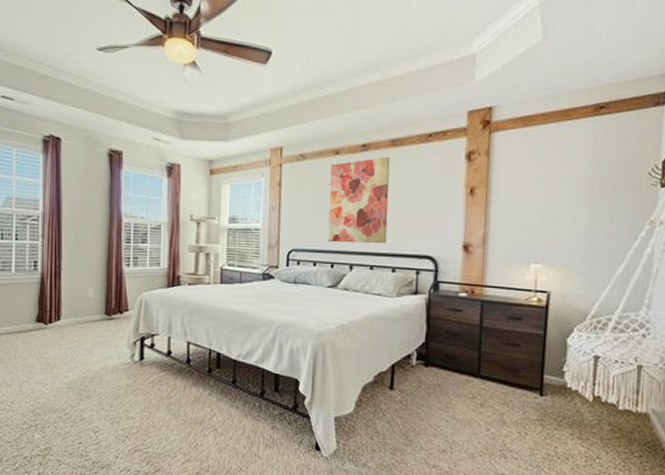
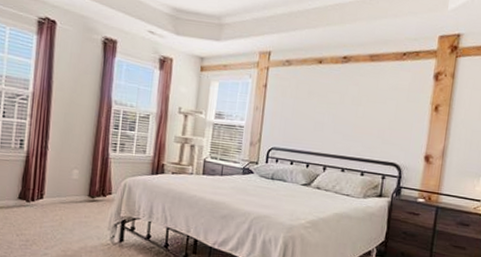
wall art: present [328,157,391,244] -> none [306,70,368,150]

